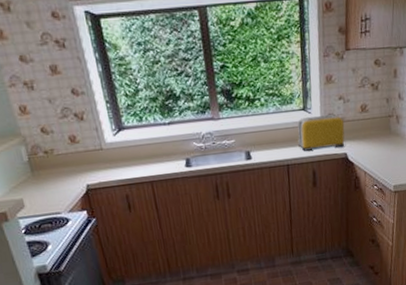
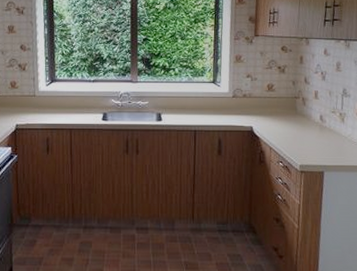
toaster: present [296,114,345,151] -> none [206,90,252,120]

